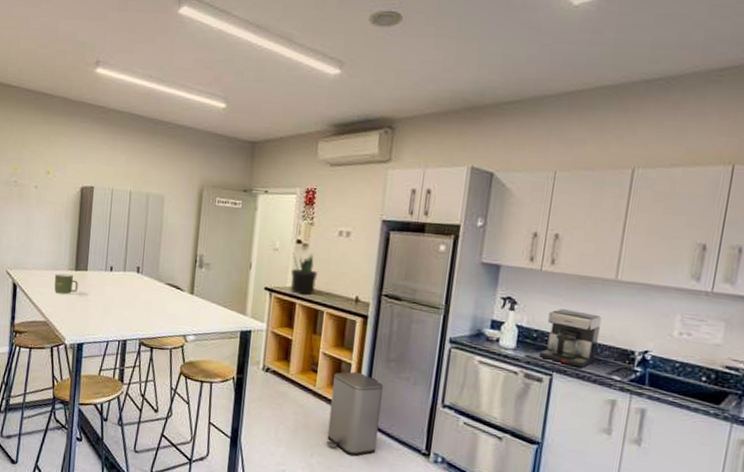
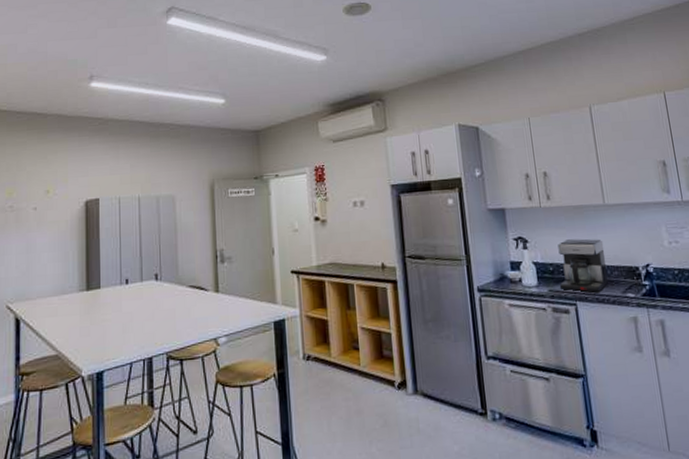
mug: present [54,273,78,295] -> none [63,296,91,322]
planter: present [291,252,318,295] -> none [312,229,341,272]
pedal bin: present [326,371,384,457] -> none [376,340,434,434]

